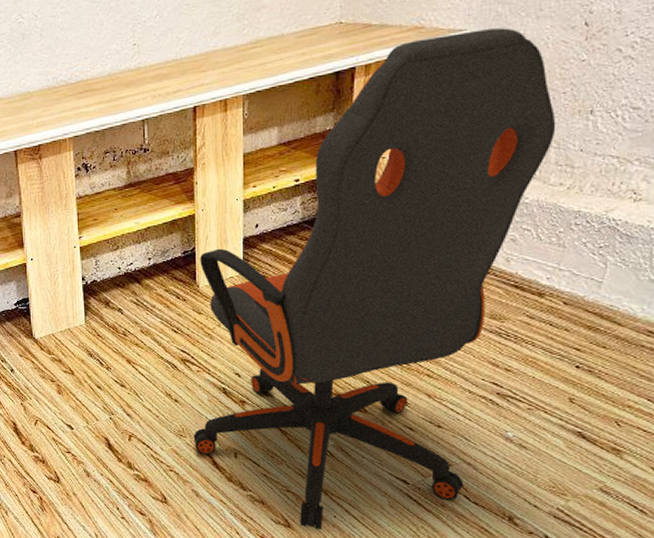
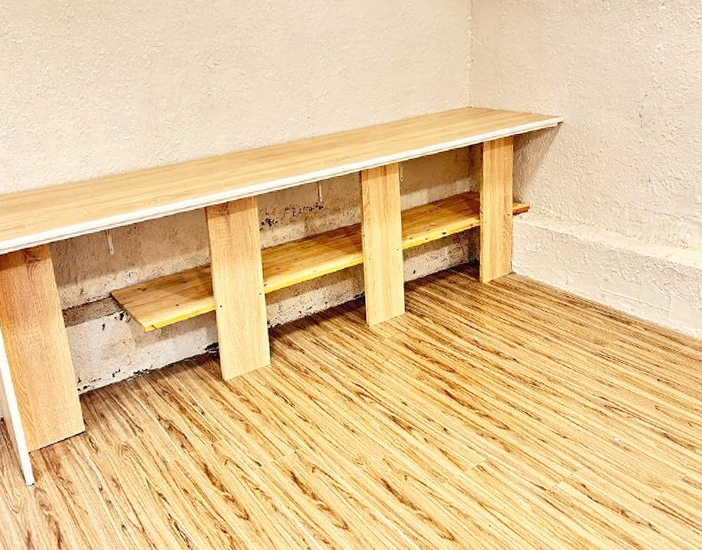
office chair: present [193,28,556,530] -> none [369,116,628,540]

